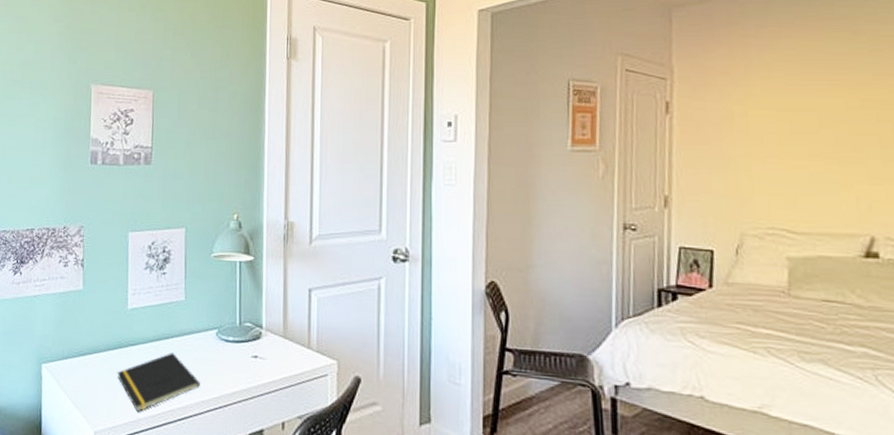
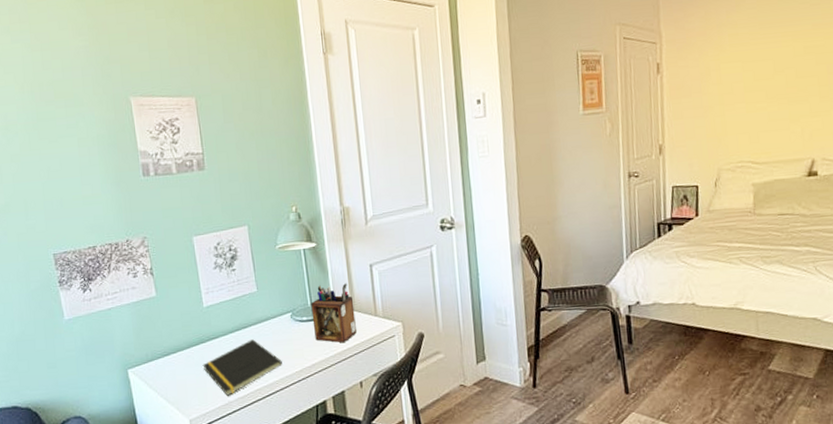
desk organizer: none [238,304,286,374] -> present [311,283,357,343]

